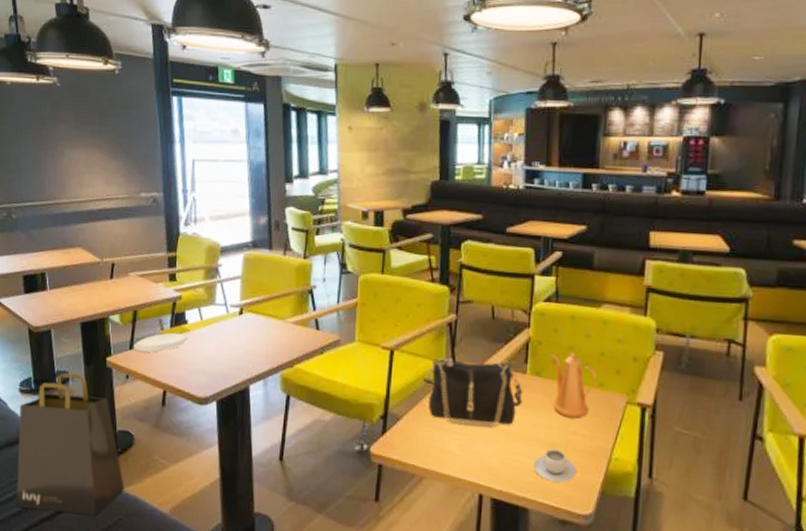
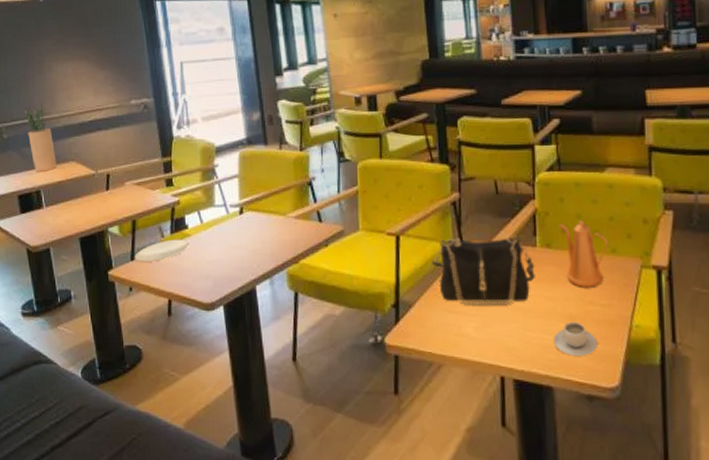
shopping bag: present [16,372,124,516] -> none [23,291,136,438]
vase: none [35,185,63,256] -> present [25,101,57,173]

